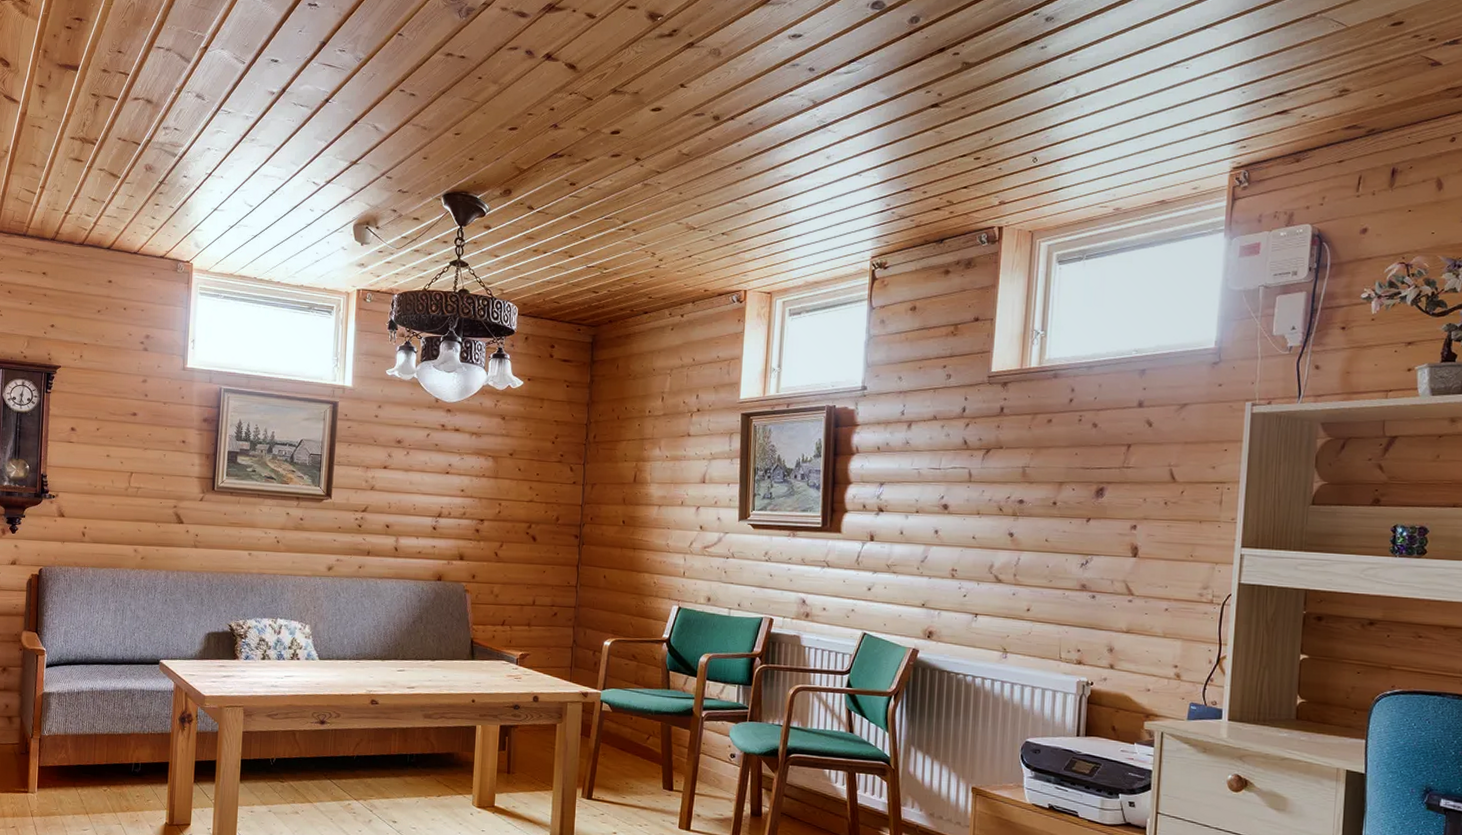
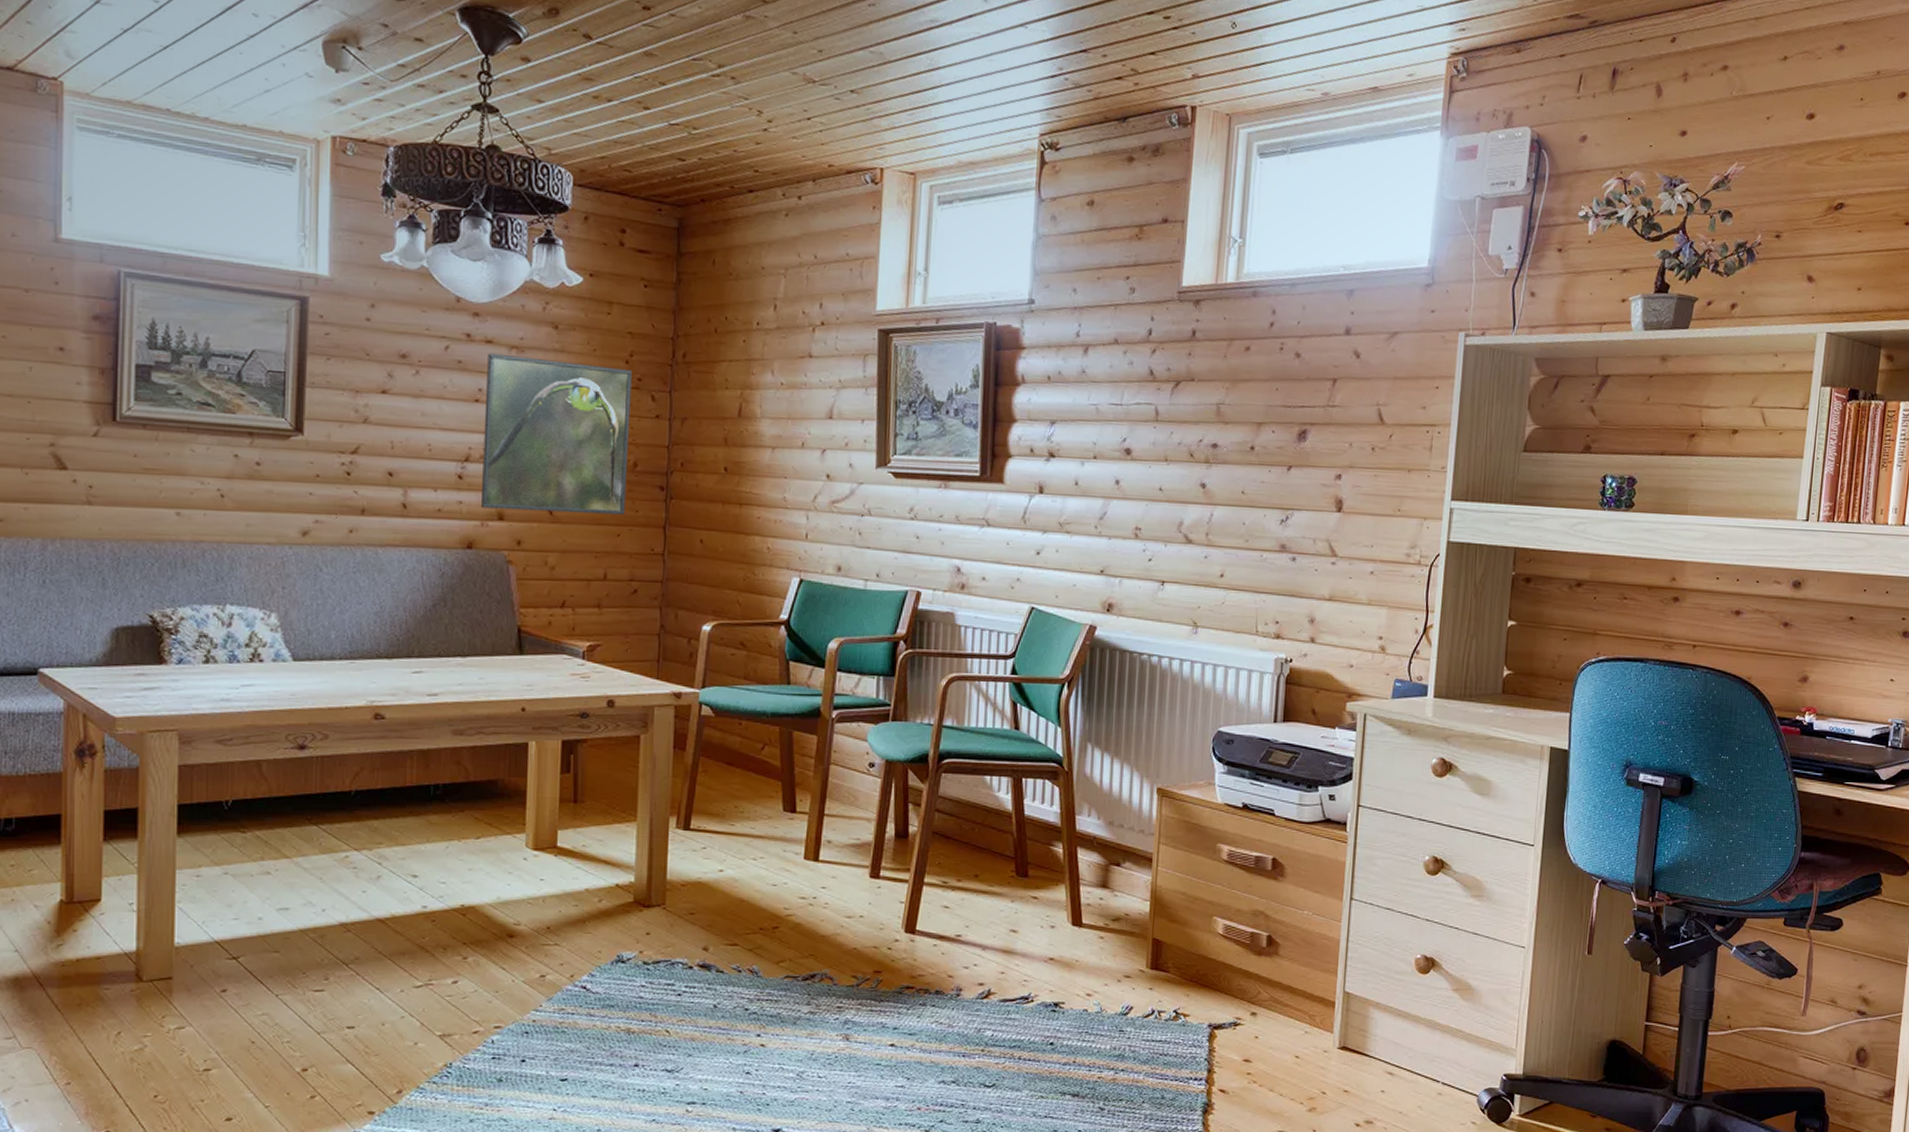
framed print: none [447,438,556,557] -> present [480,352,632,516]

